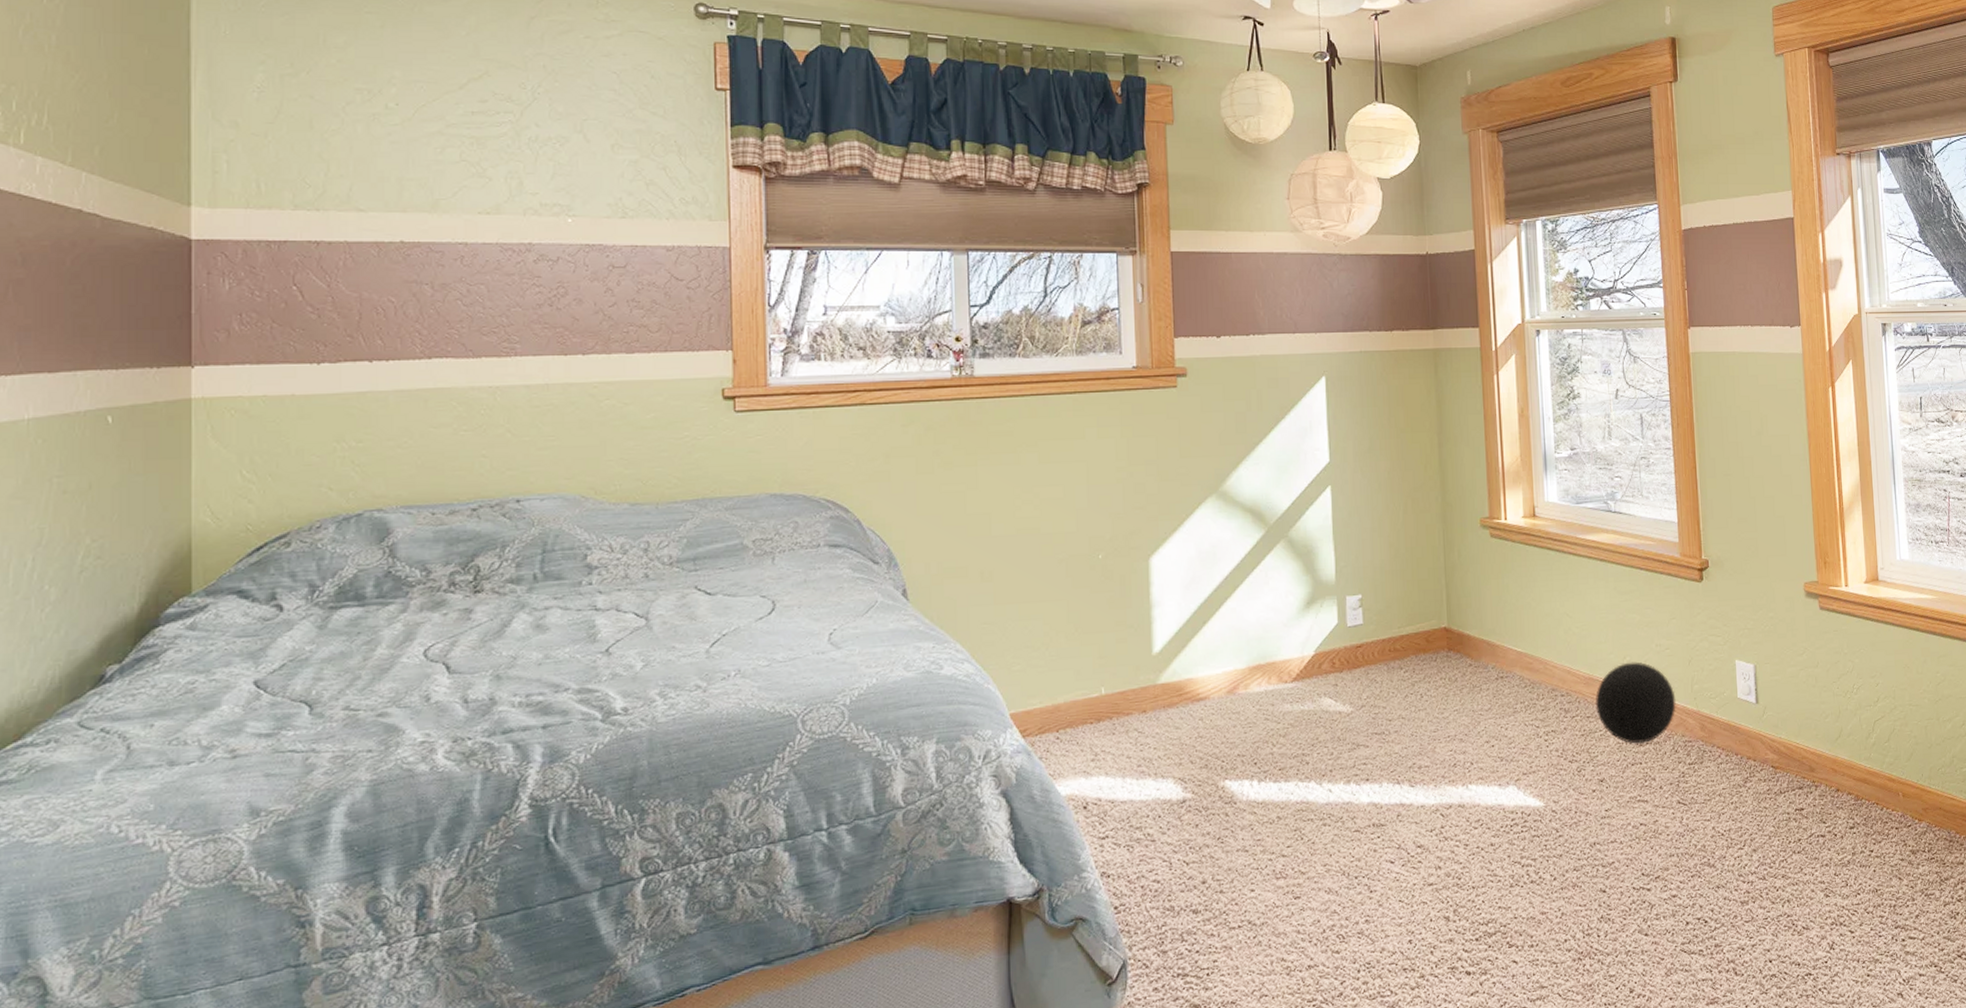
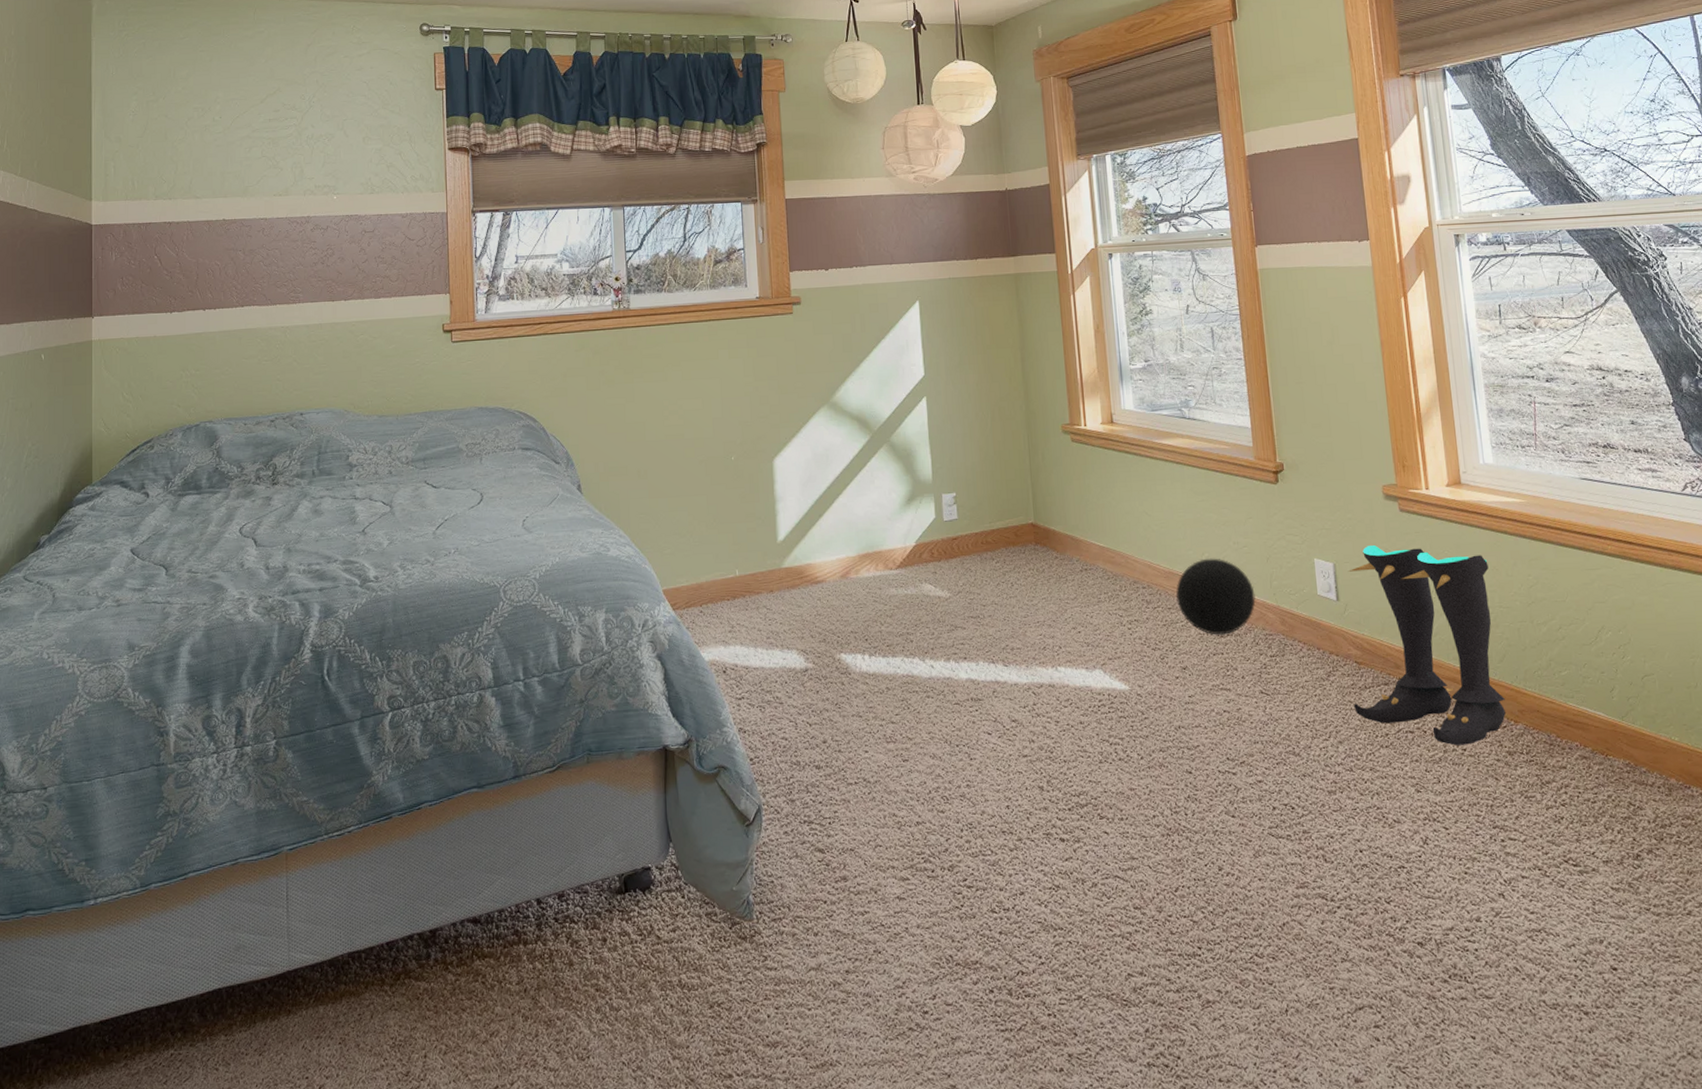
boots: none [1767,645,1911,847] -> present [1347,545,1506,746]

